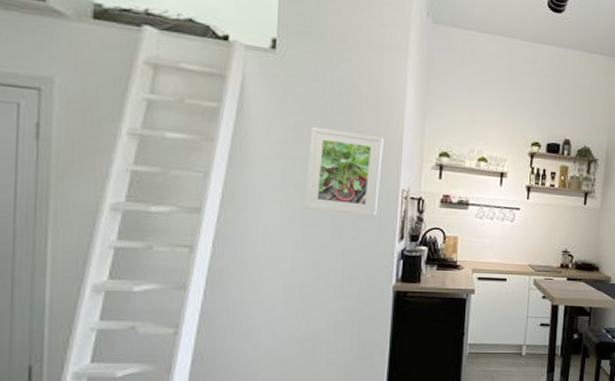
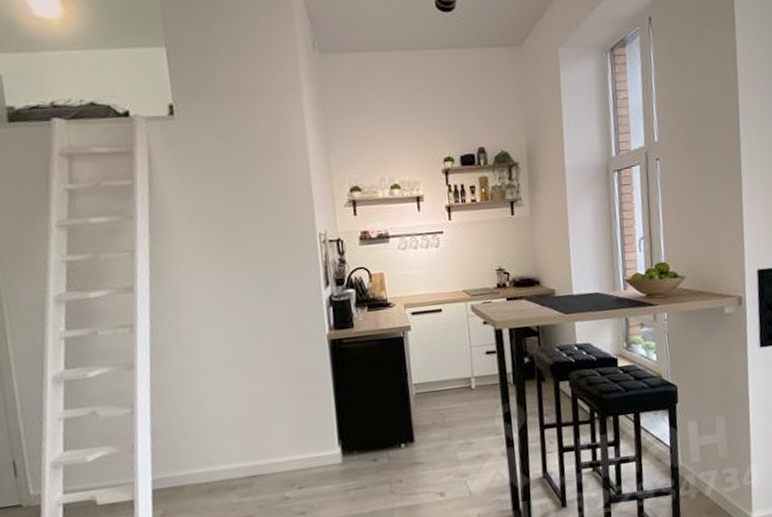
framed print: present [303,127,384,216] -> none [221,183,299,271]

